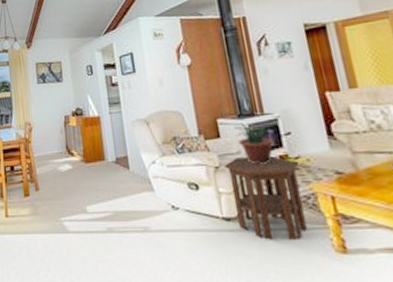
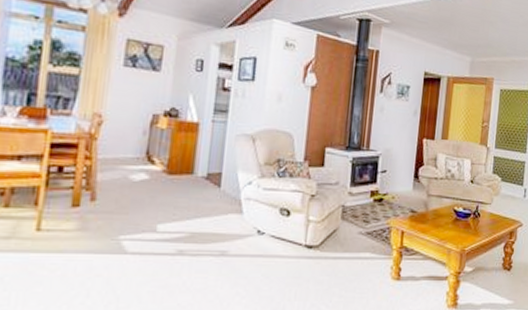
side table: present [224,155,307,241] -> none [318,188,385,269]
potted plant: present [234,123,275,164] -> none [339,155,373,197]

